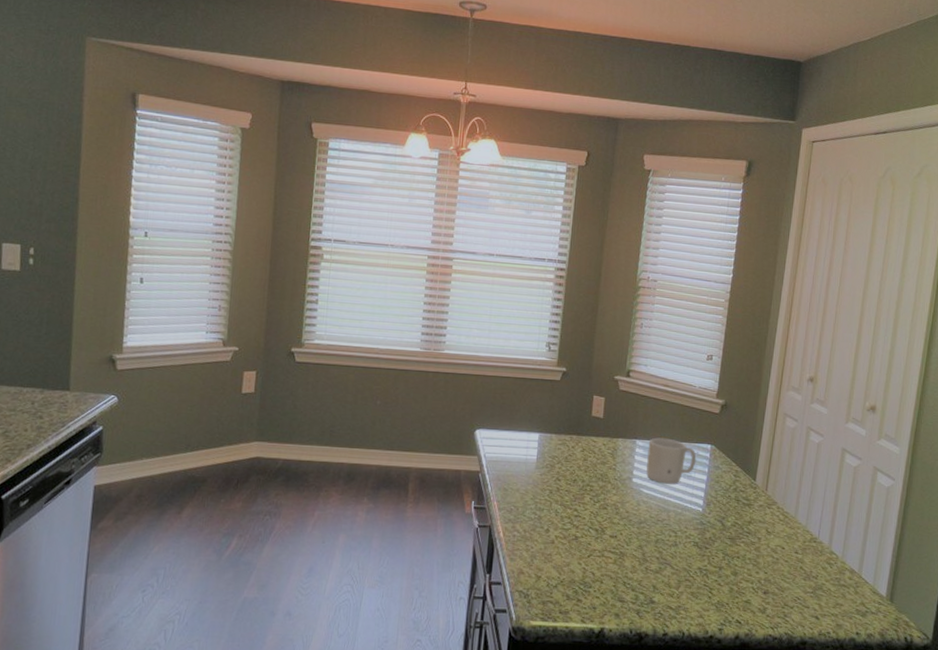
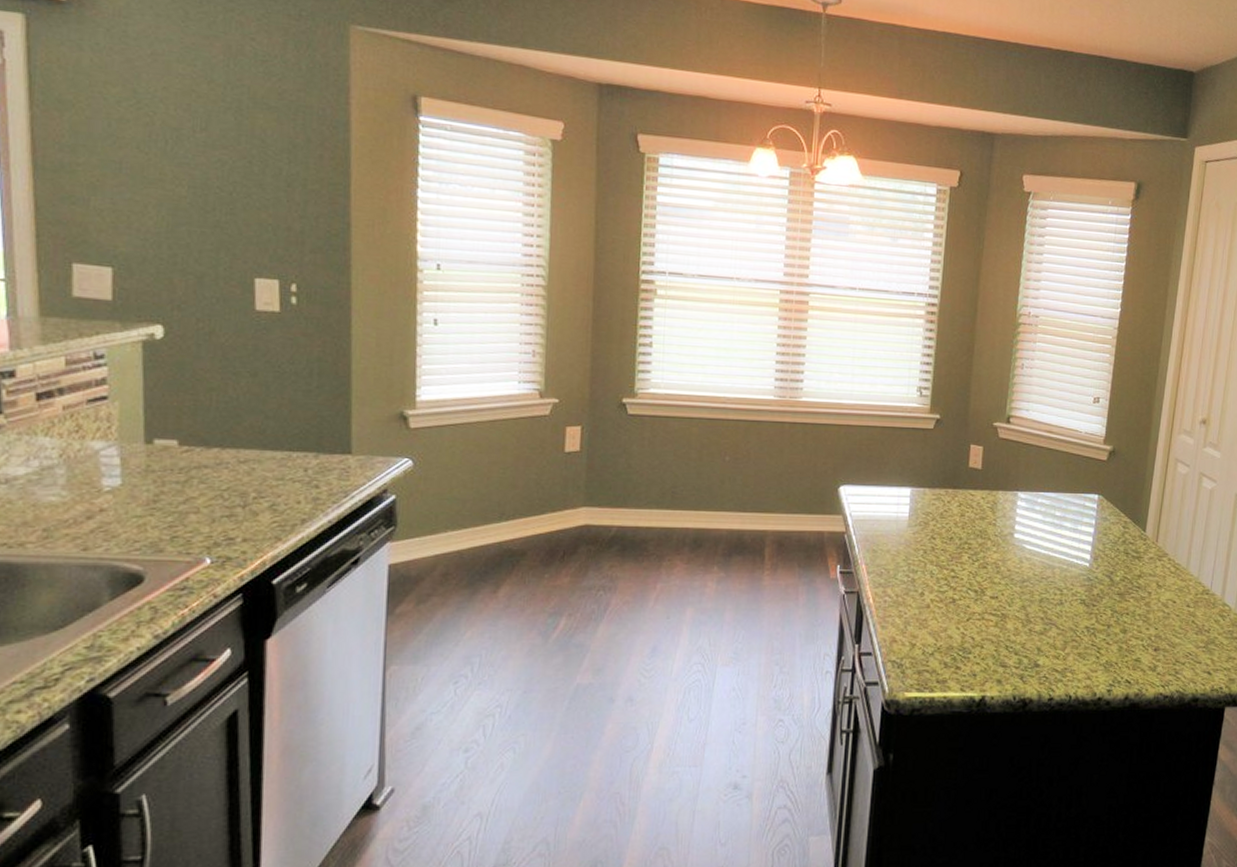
mug: present [646,437,697,484] -> none [1029,488,1083,539]

